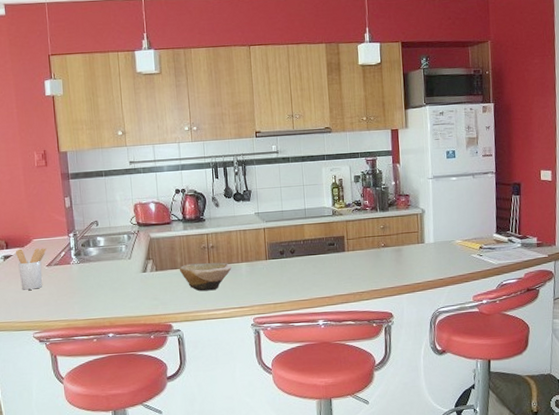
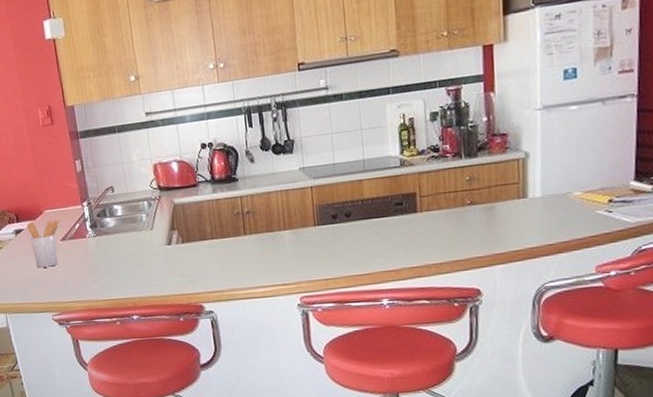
bowl: present [179,262,232,292] -> none [209,231,273,266]

